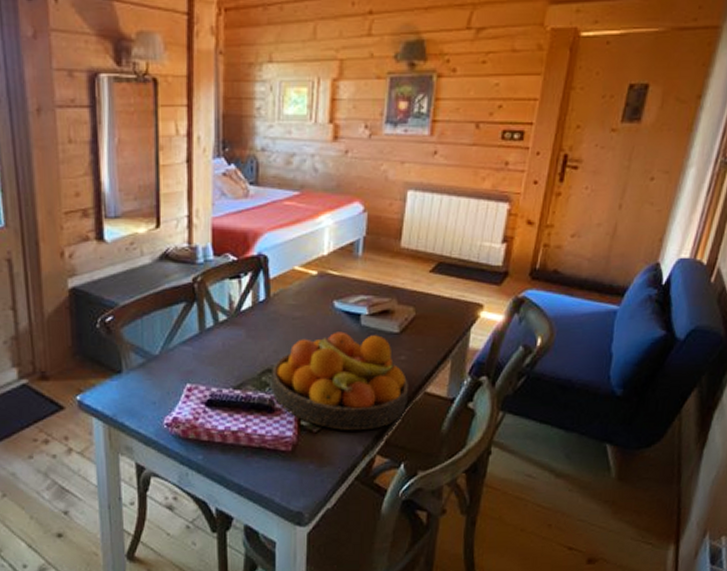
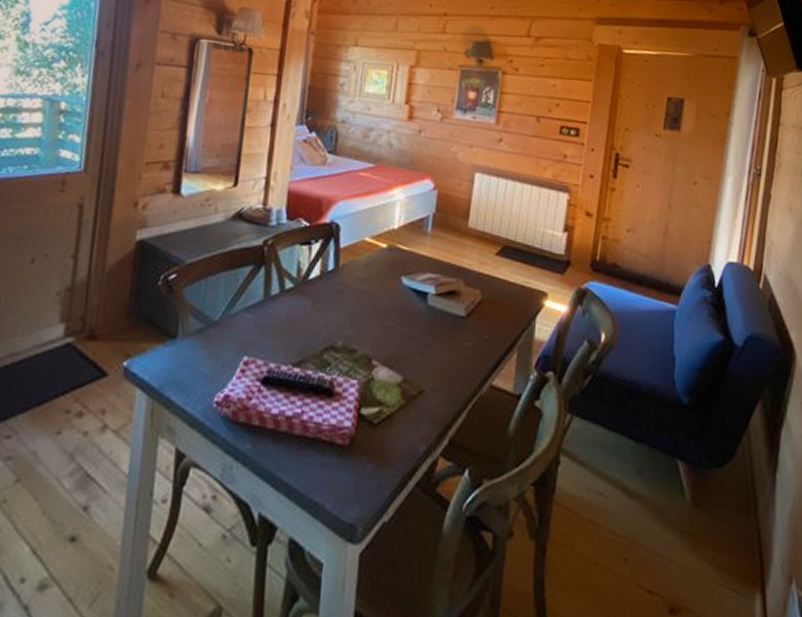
fruit bowl: present [272,331,409,431] -> none [332,310,475,426]

